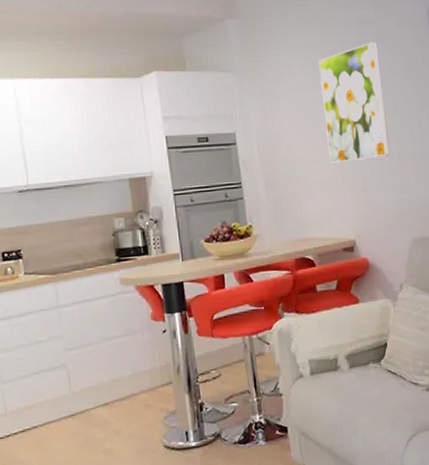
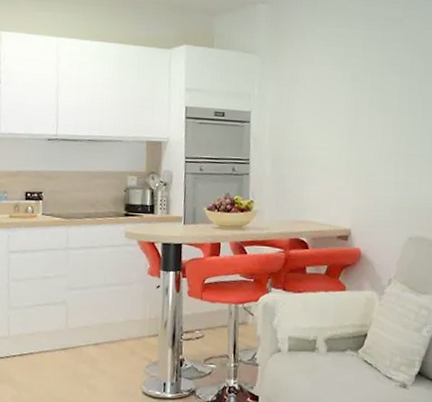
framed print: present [319,42,390,164] -> none [337,40,402,154]

